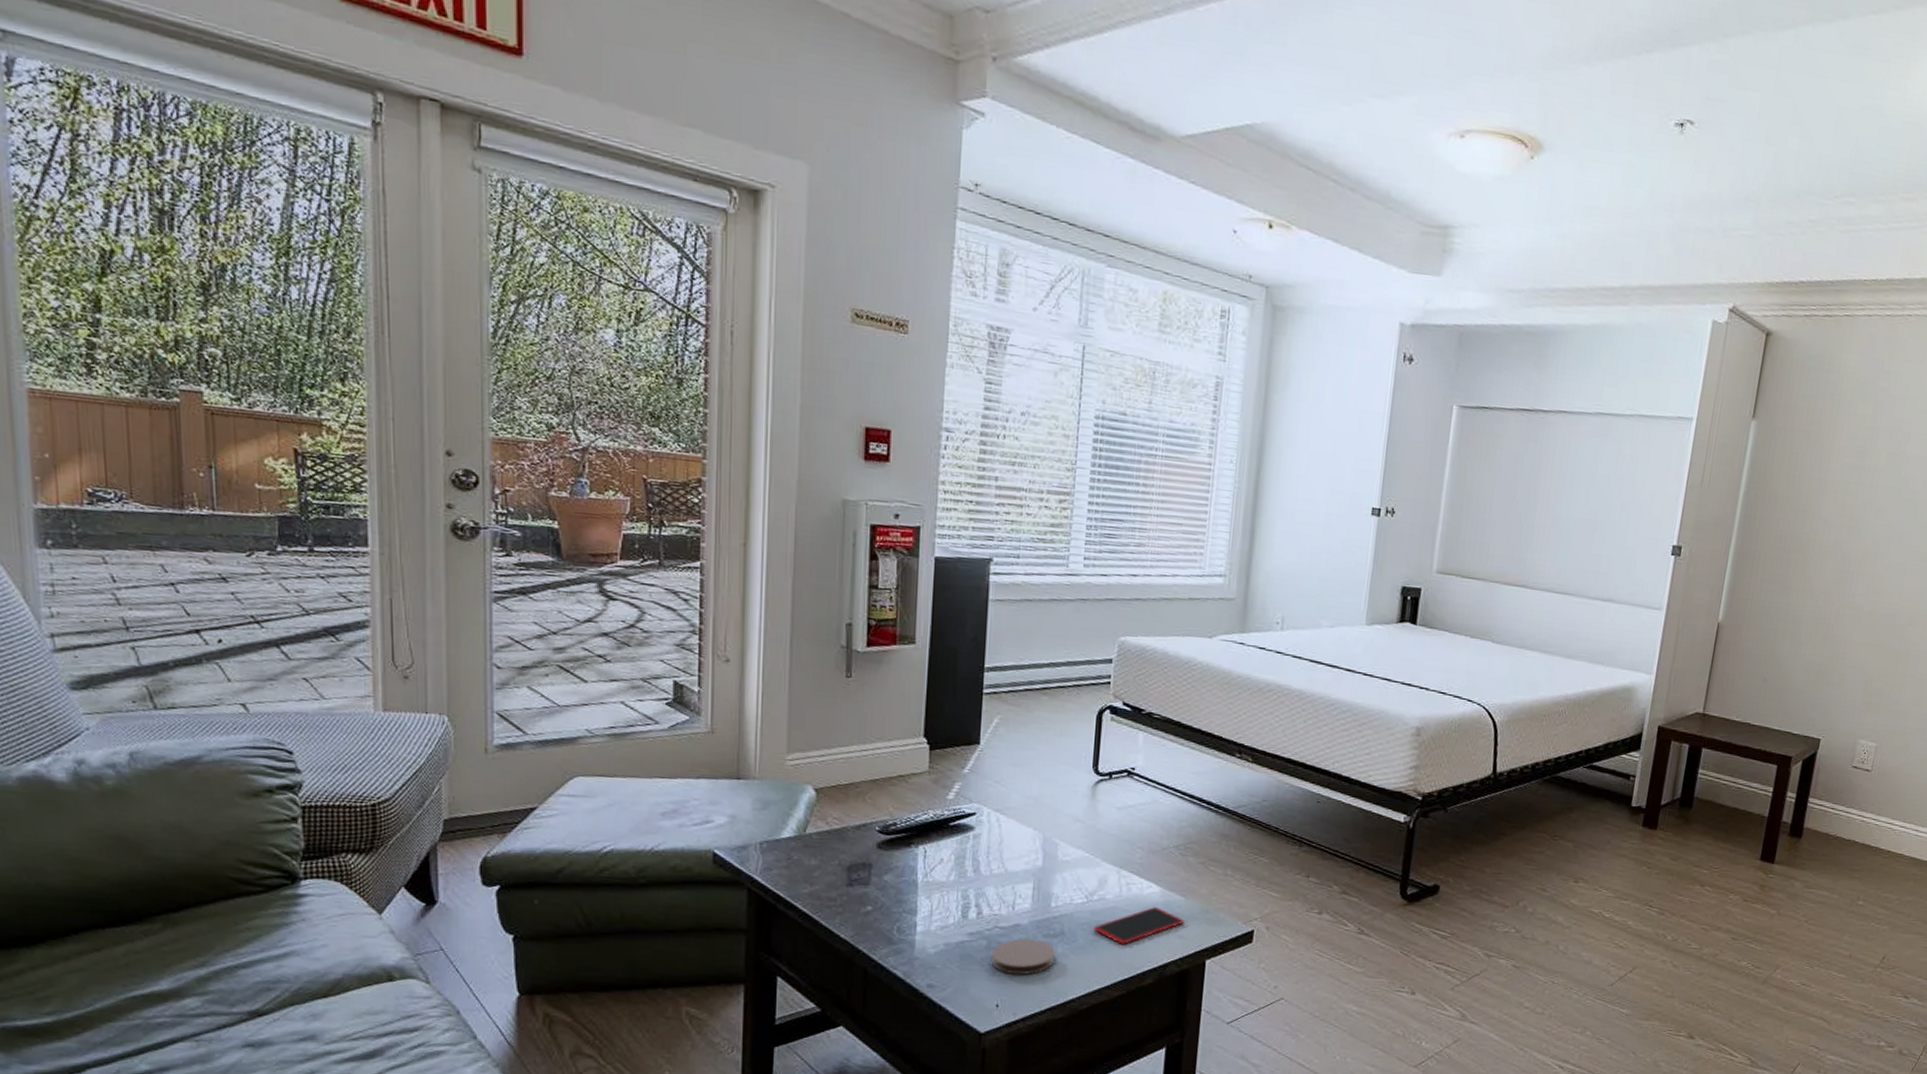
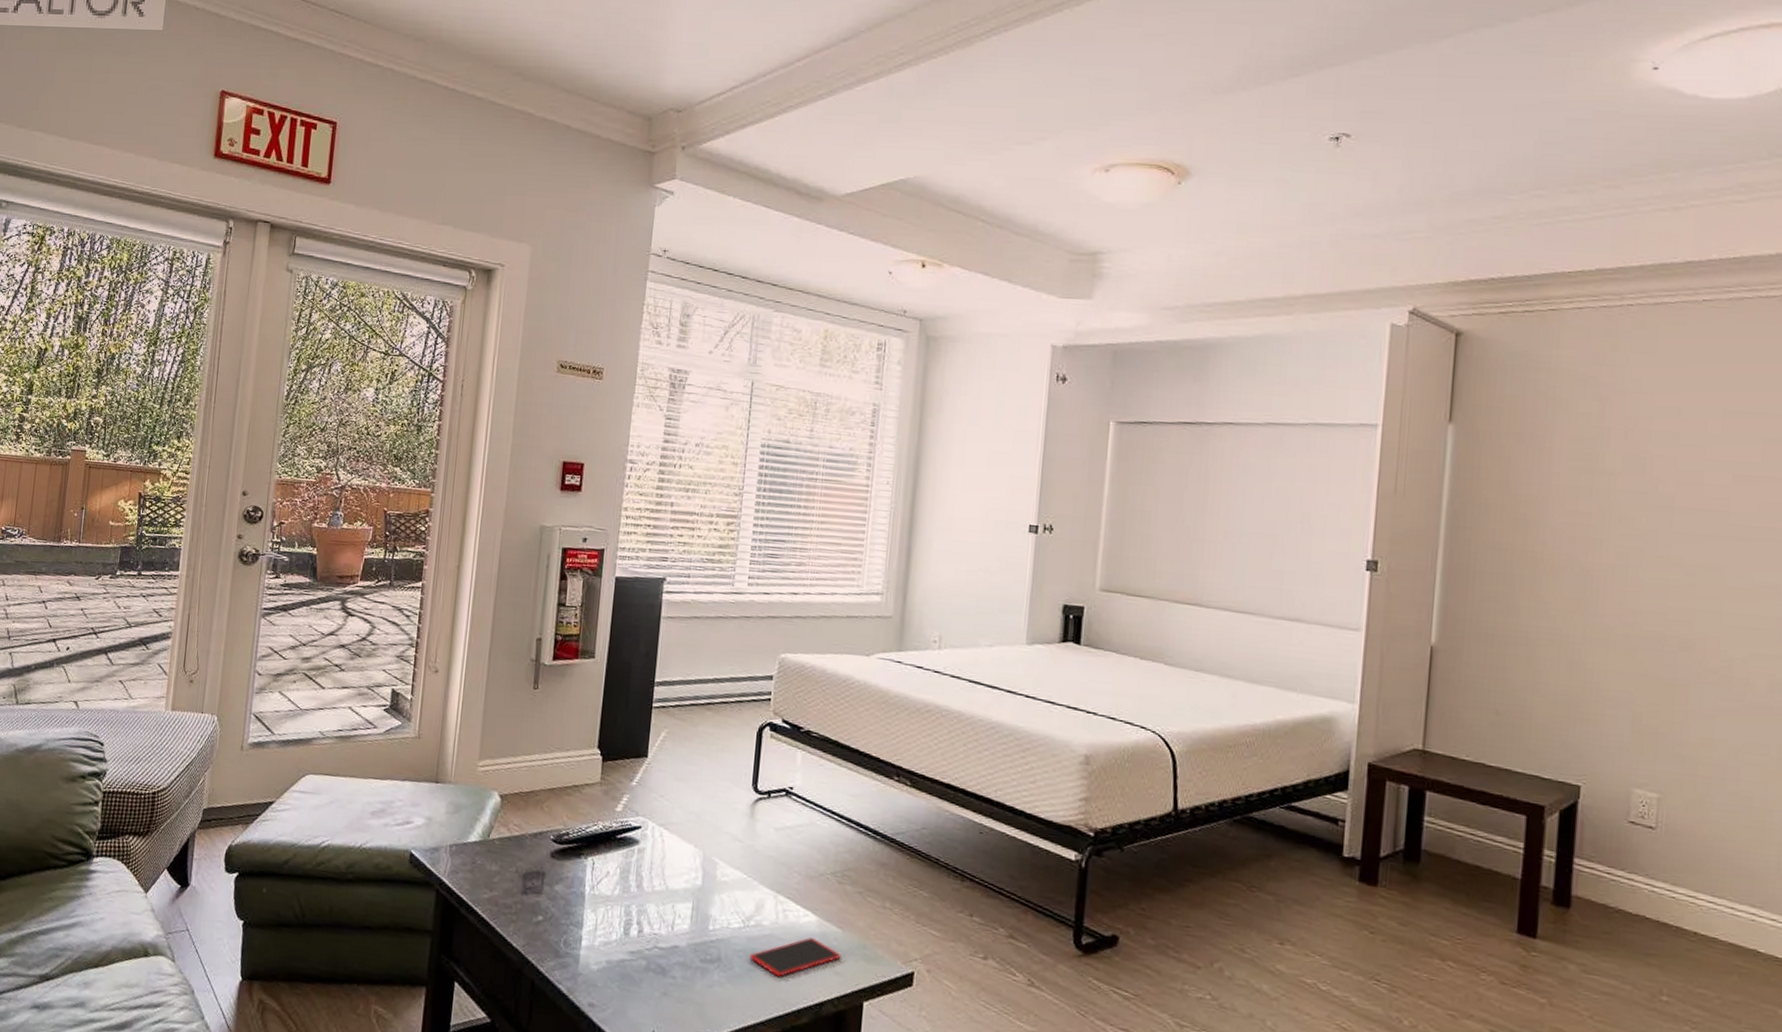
coaster: present [991,938,1056,975] -> none [649,961,712,1002]

